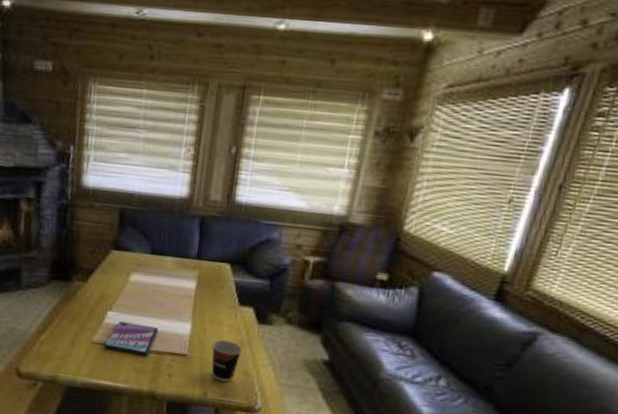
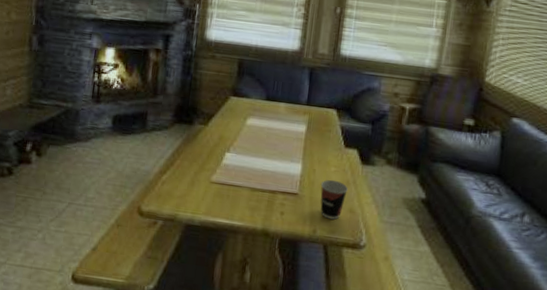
video game case: present [104,321,158,356] -> none [221,162,272,195]

